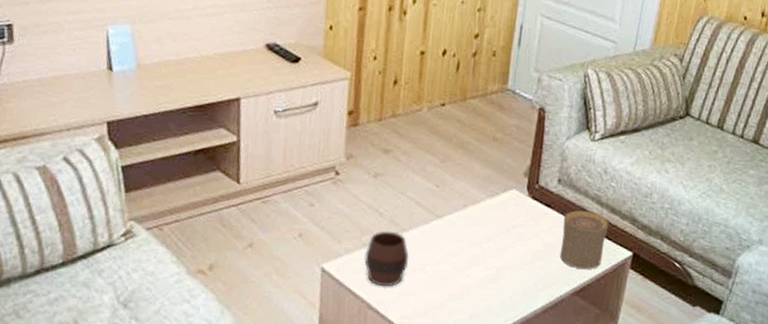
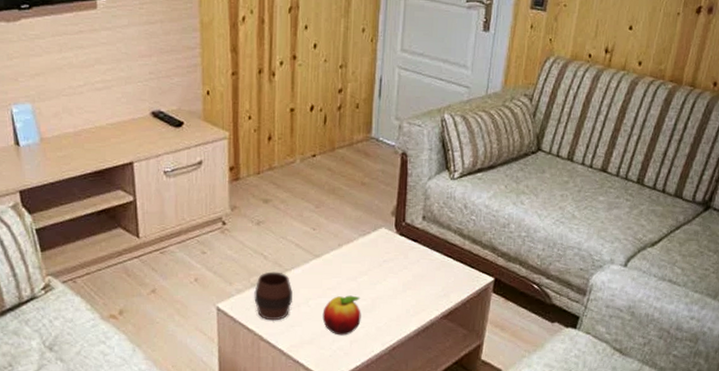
fruit: none [440,262,484,308] -> present [322,295,361,336]
cup: present [559,210,609,270] -> none [428,243,471,296]

